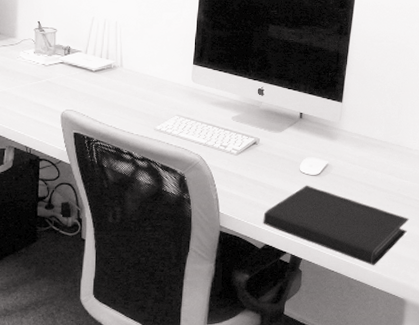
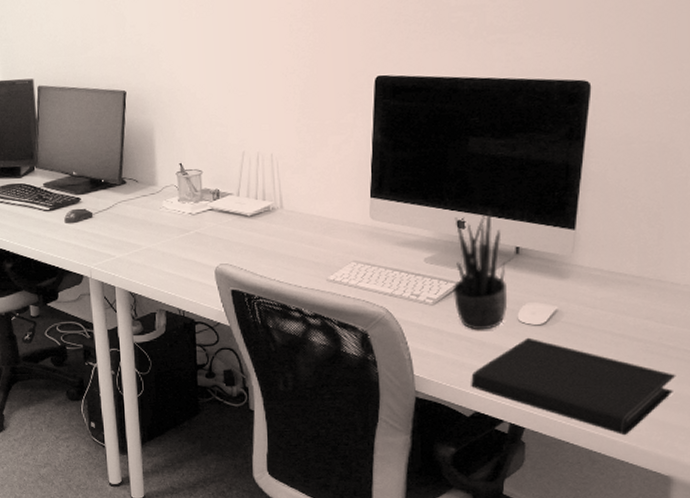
potted plant: none [253,81,293,178] -> present [454,209,508,330]

